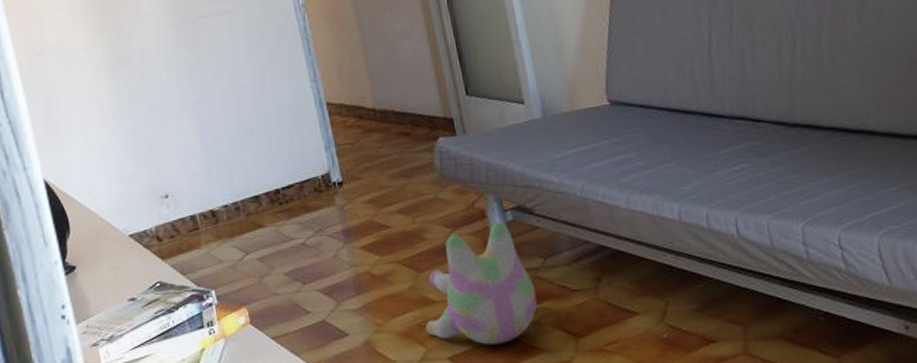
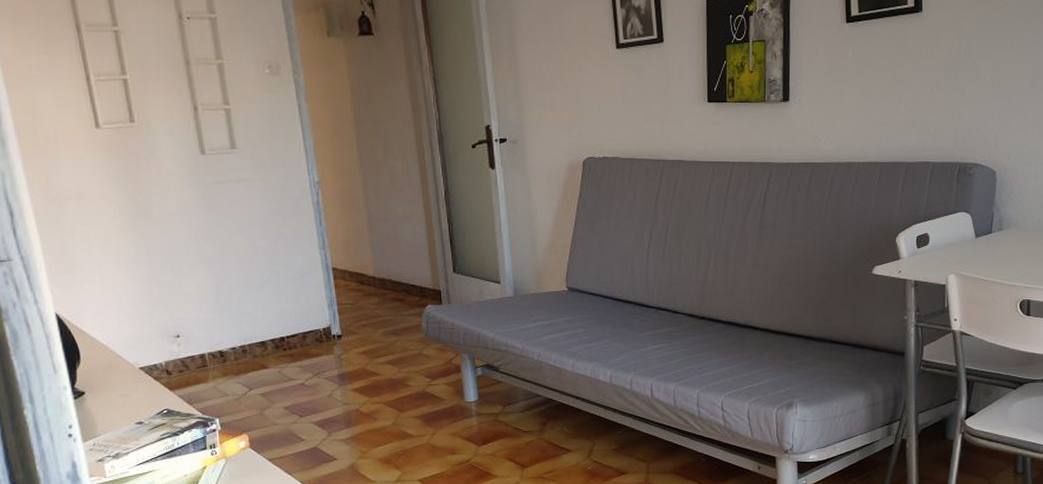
plush toy: present [426,222,537,345] -> none [403,376,494,471]

